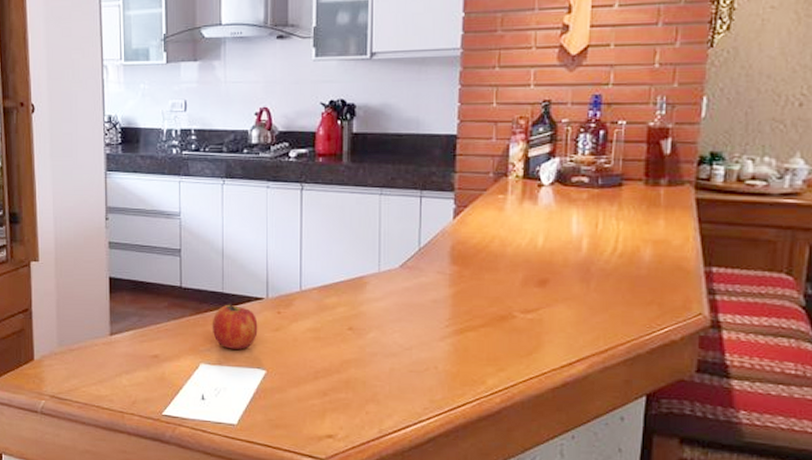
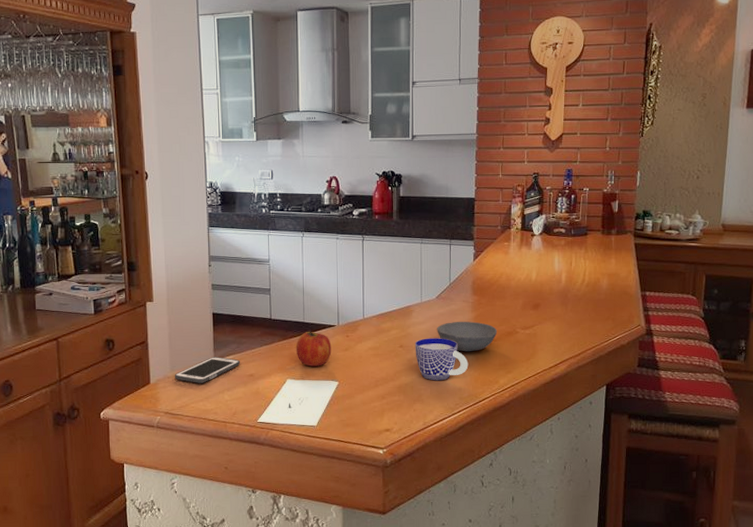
cell phone: none [62,331,143,363] -> present [174,357,241,383]
cup: none [369,319,443,376] -> present [415,338,469,381]
bowl: none [400,299,486,340] -> present [437,322,498,352]

